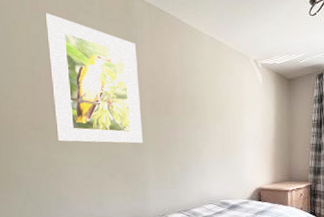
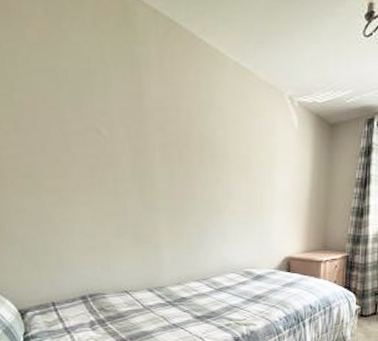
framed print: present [45,12,143,144] -> none [19,17,154,199]

